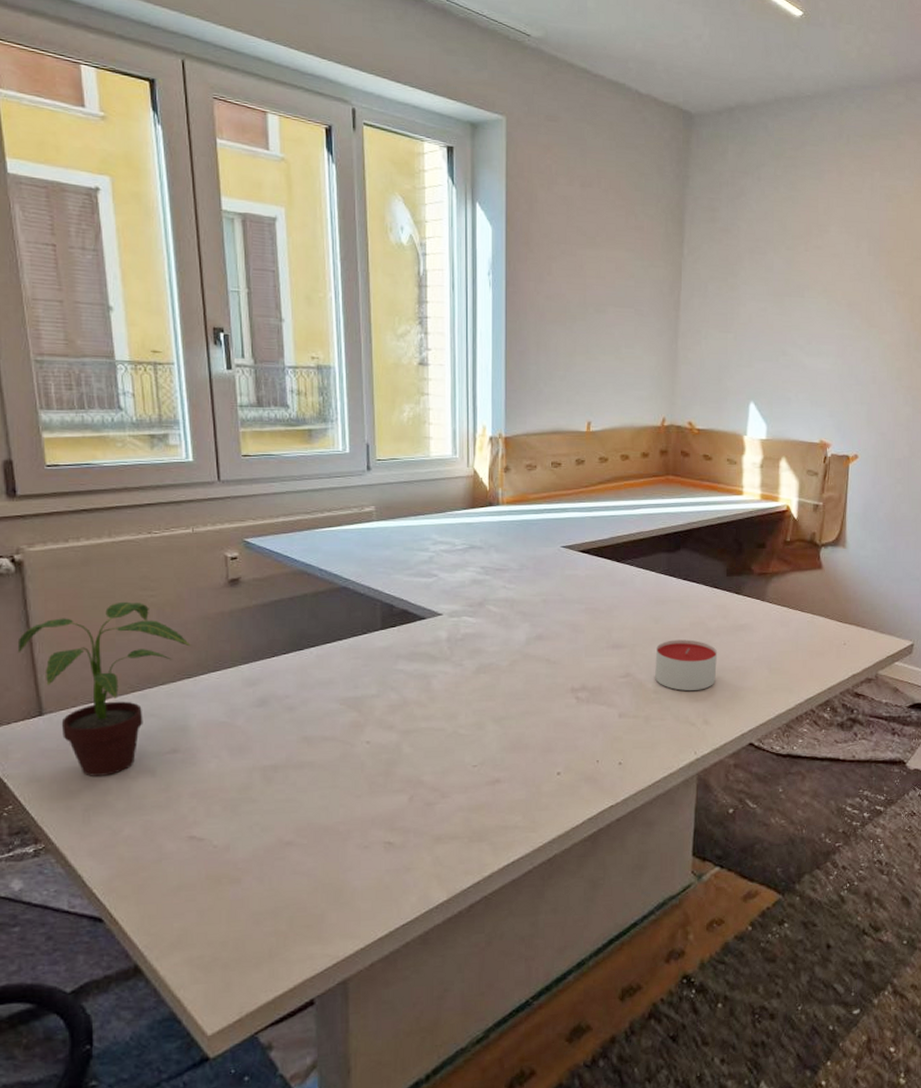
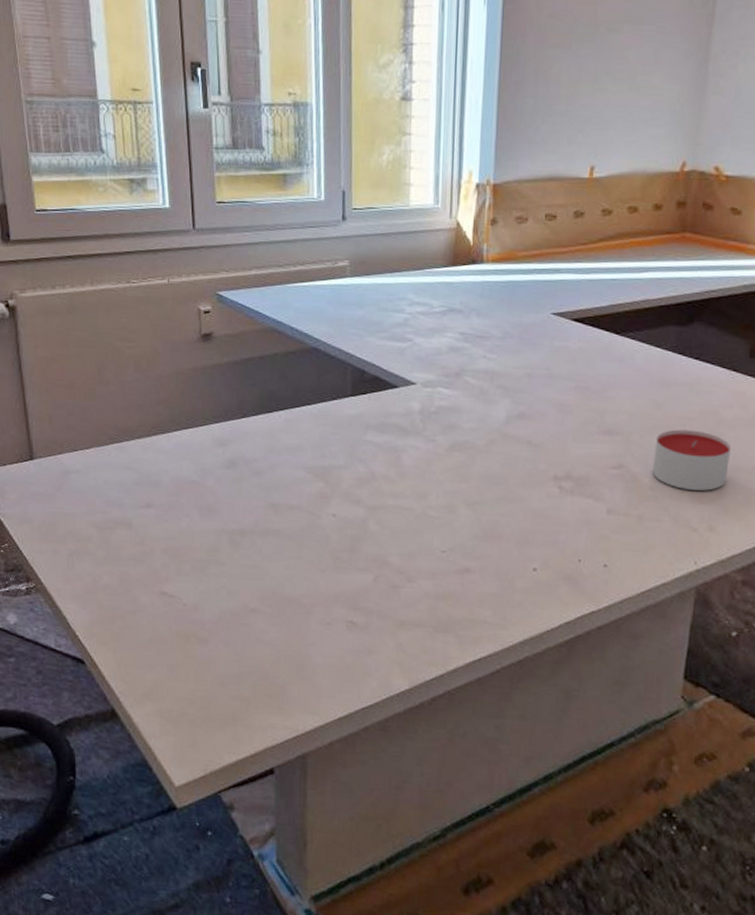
potted plant: present [17,601,192,776] -> none [11,351,166,524]

